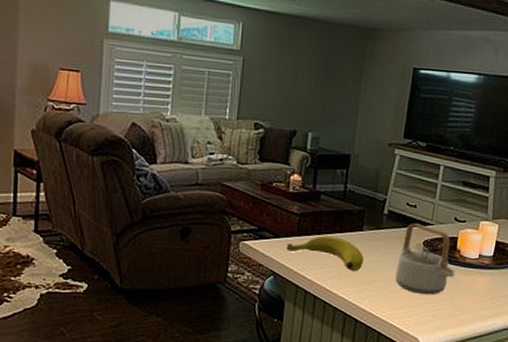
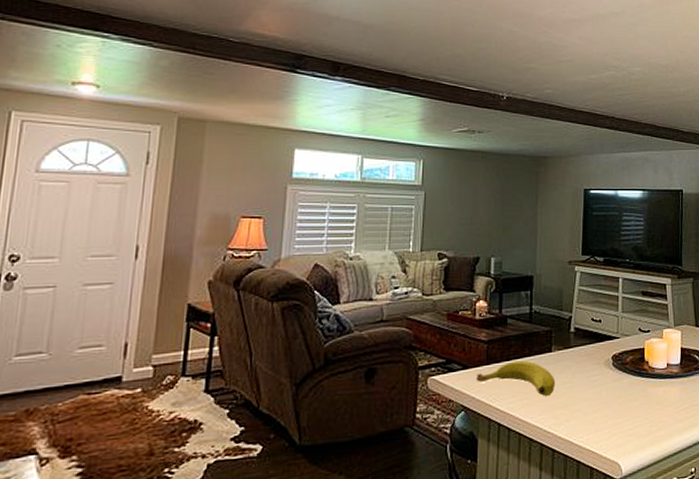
teapot: present [395,223,455,295] -> none [588,338,647,413]

